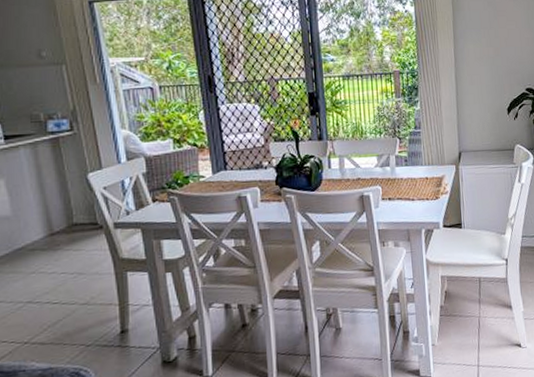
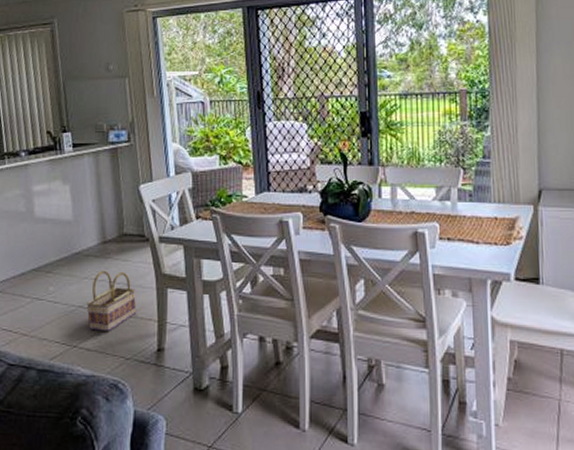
basket: none [36,261,95,324] -> present [86,270,137,331]

